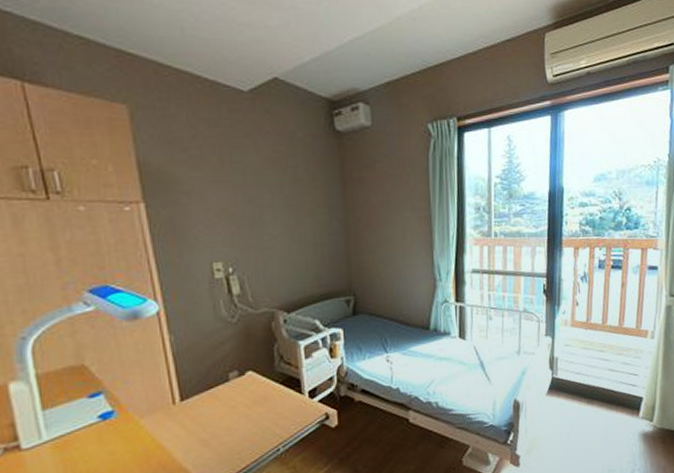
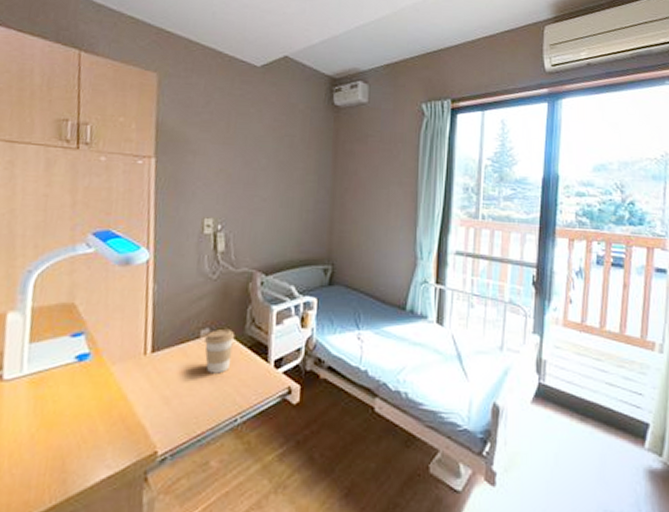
coffee cup: none [233,368,266,412] -> present [203,328,235,374]

